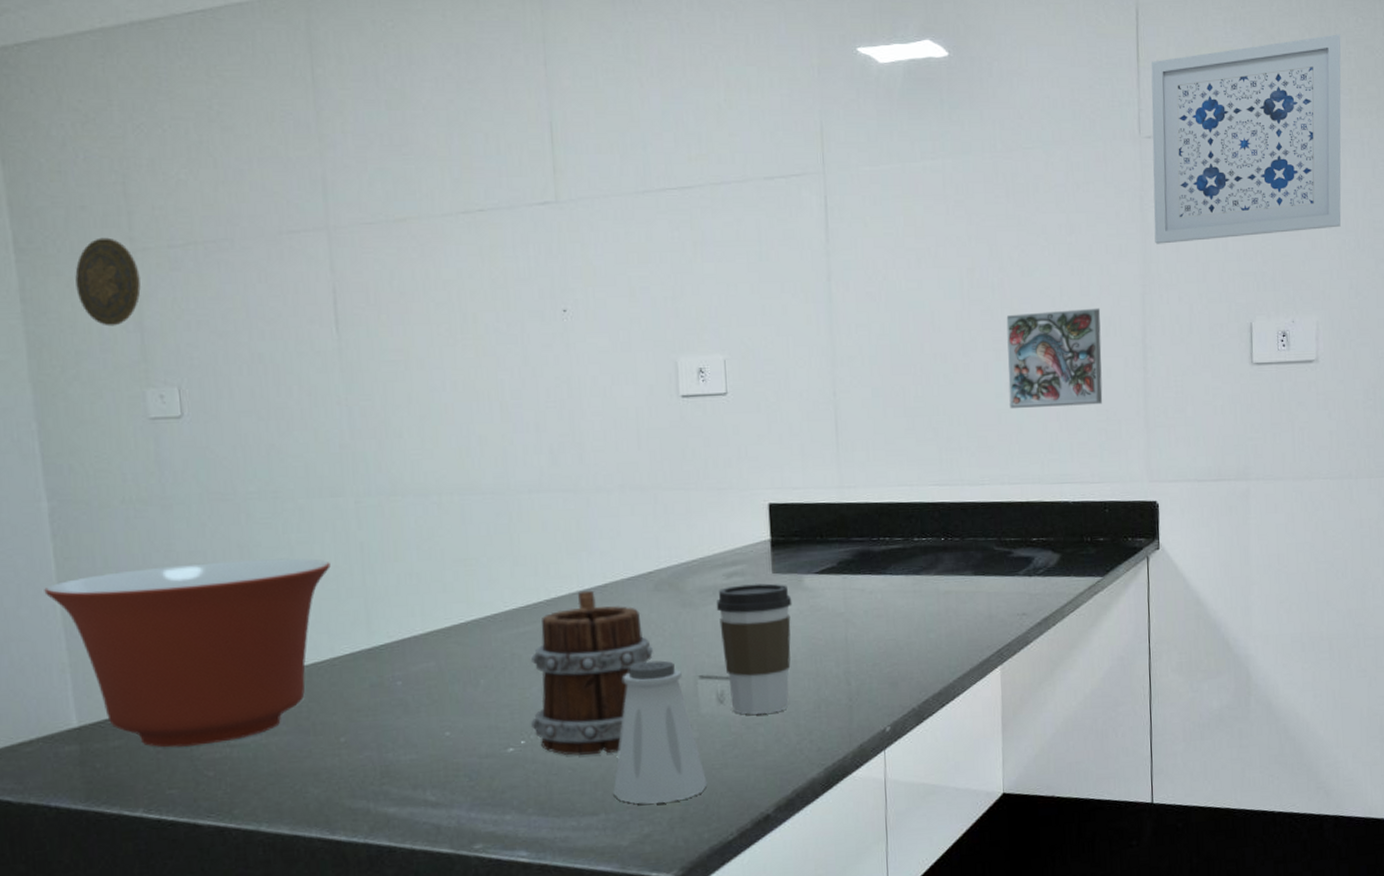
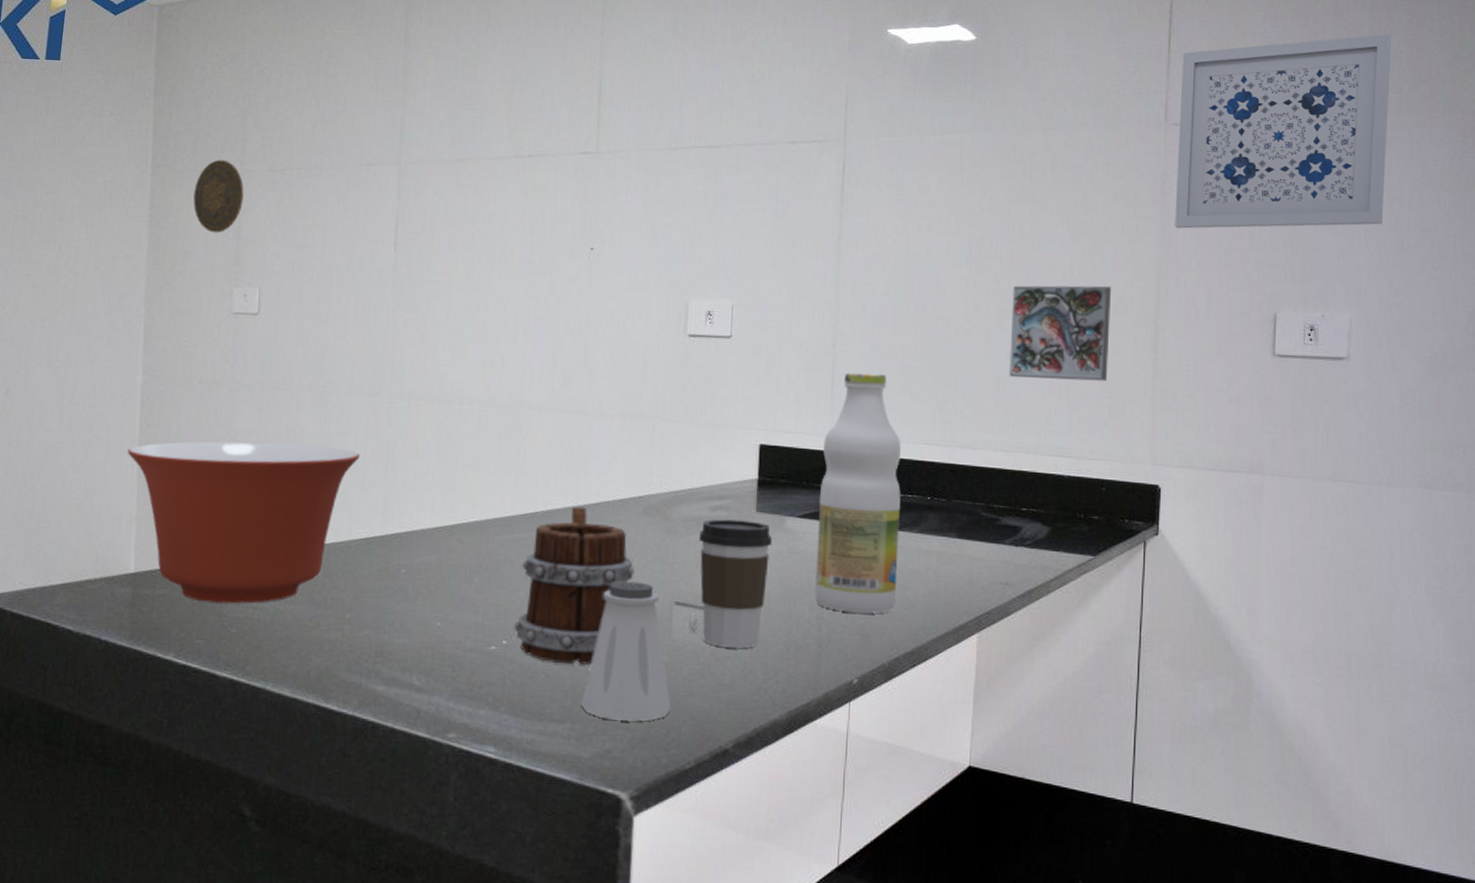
bottle: none [833,418,920,663] -> present [815,373,902,614]

